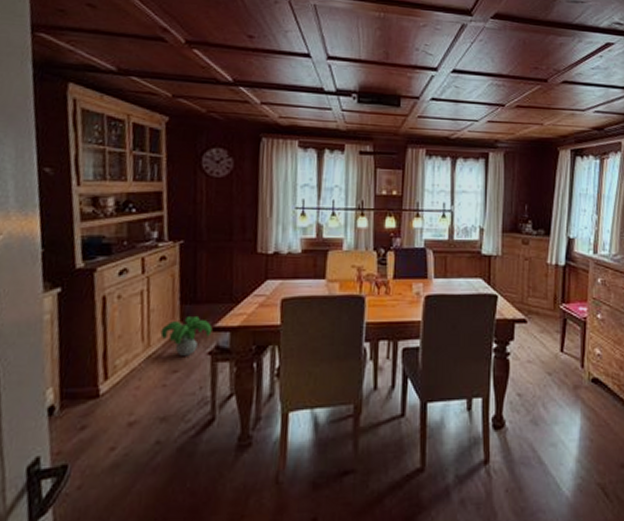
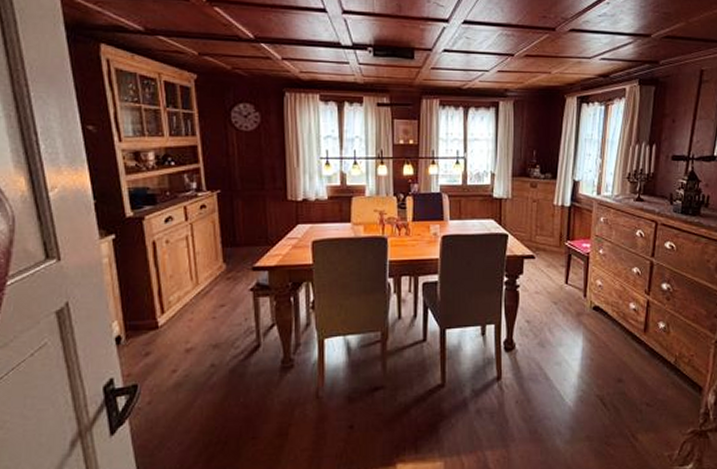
decorative plant: present [160,317,213,356] -> none [207,258,252,292]

